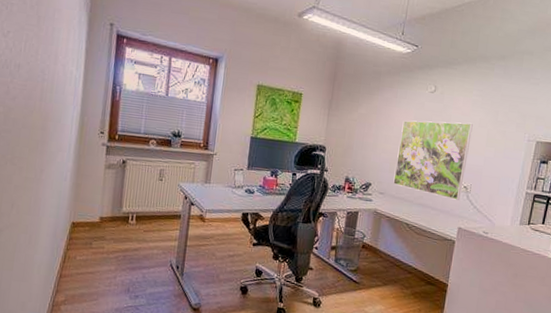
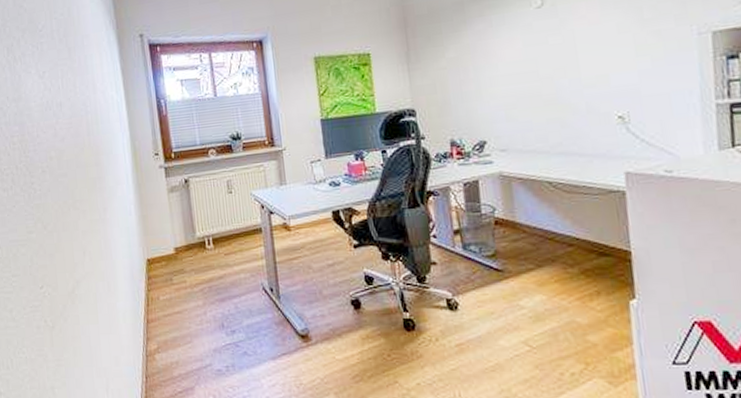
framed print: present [393,120,473,200] -> none [508,31,617,138]

